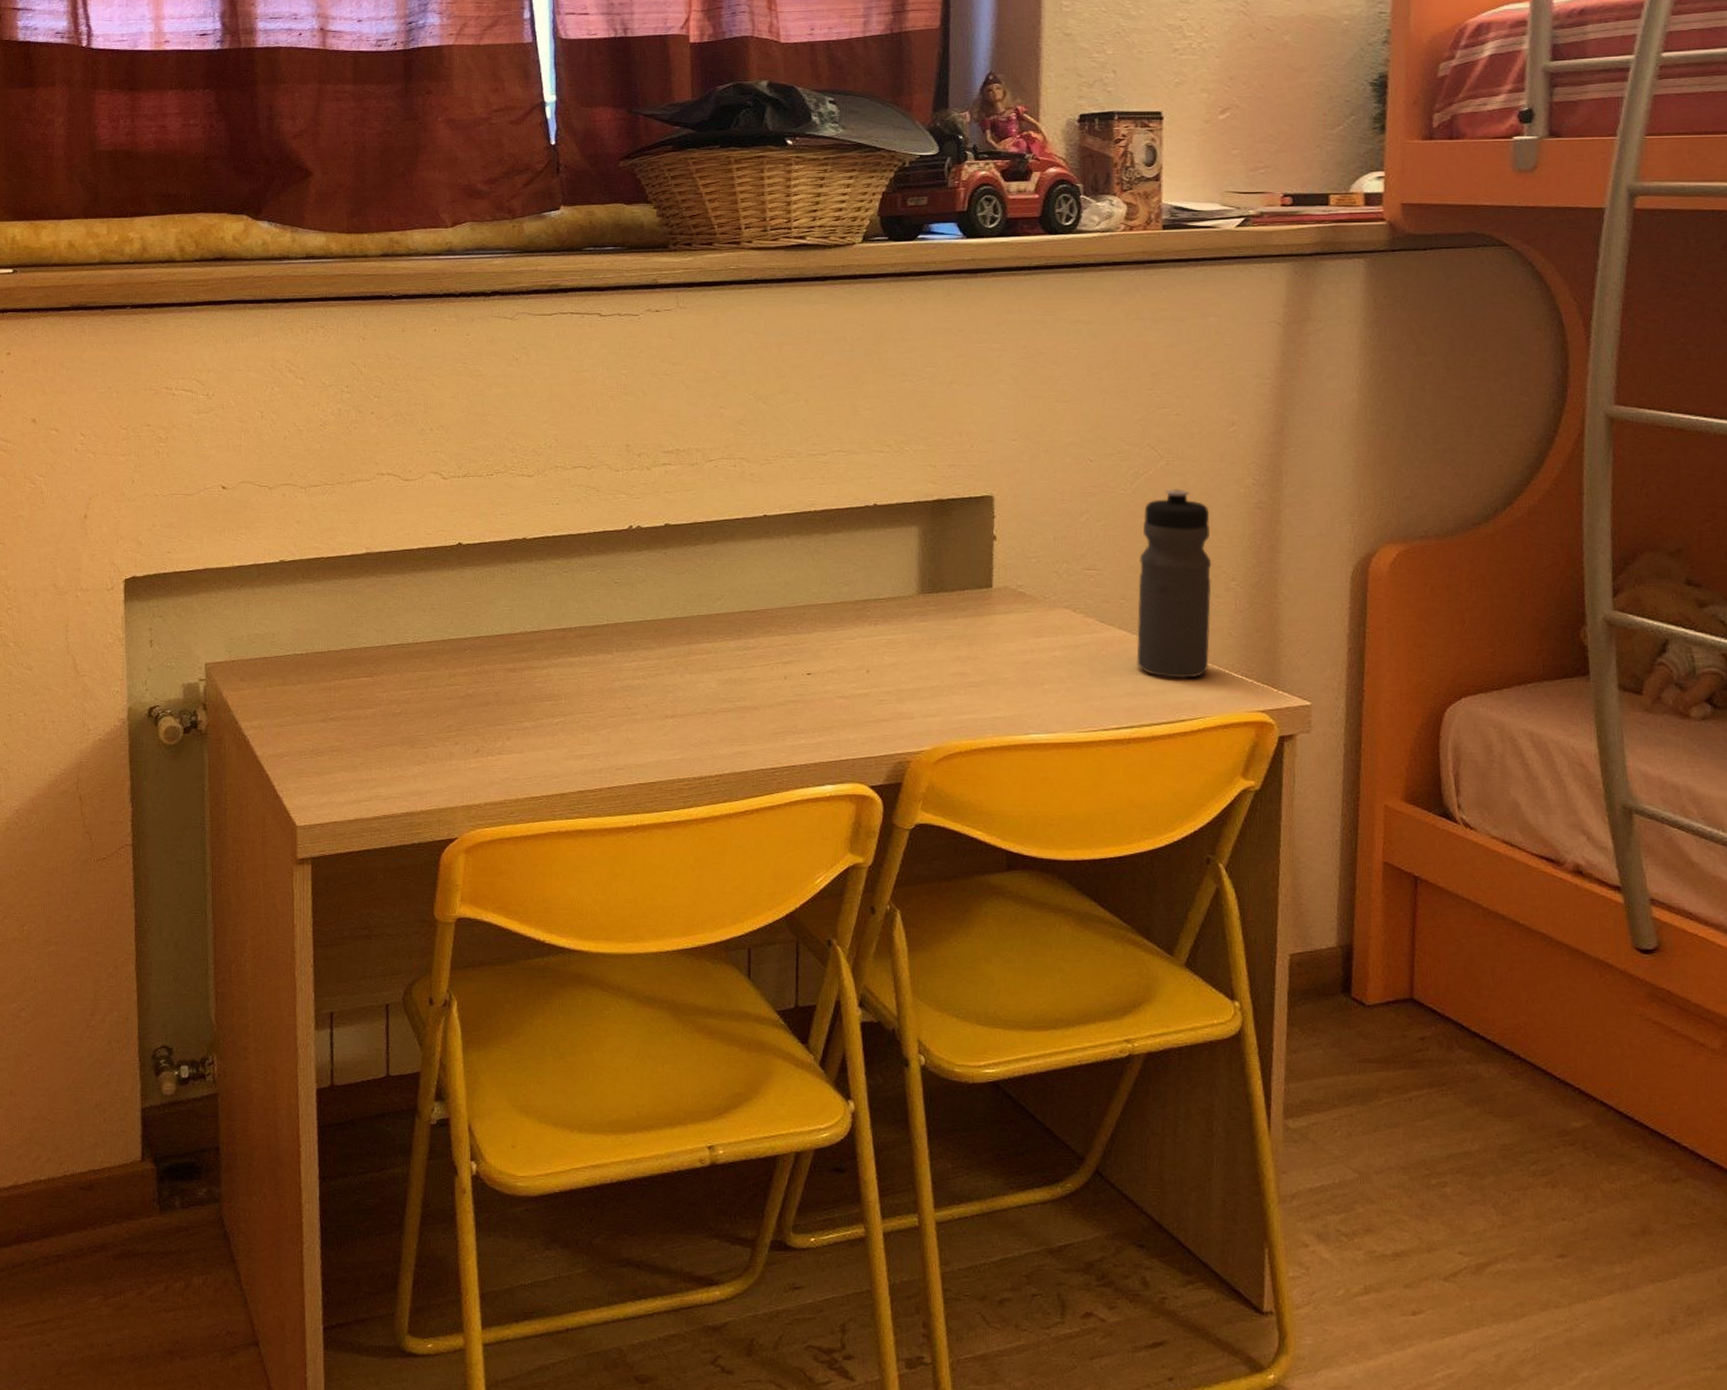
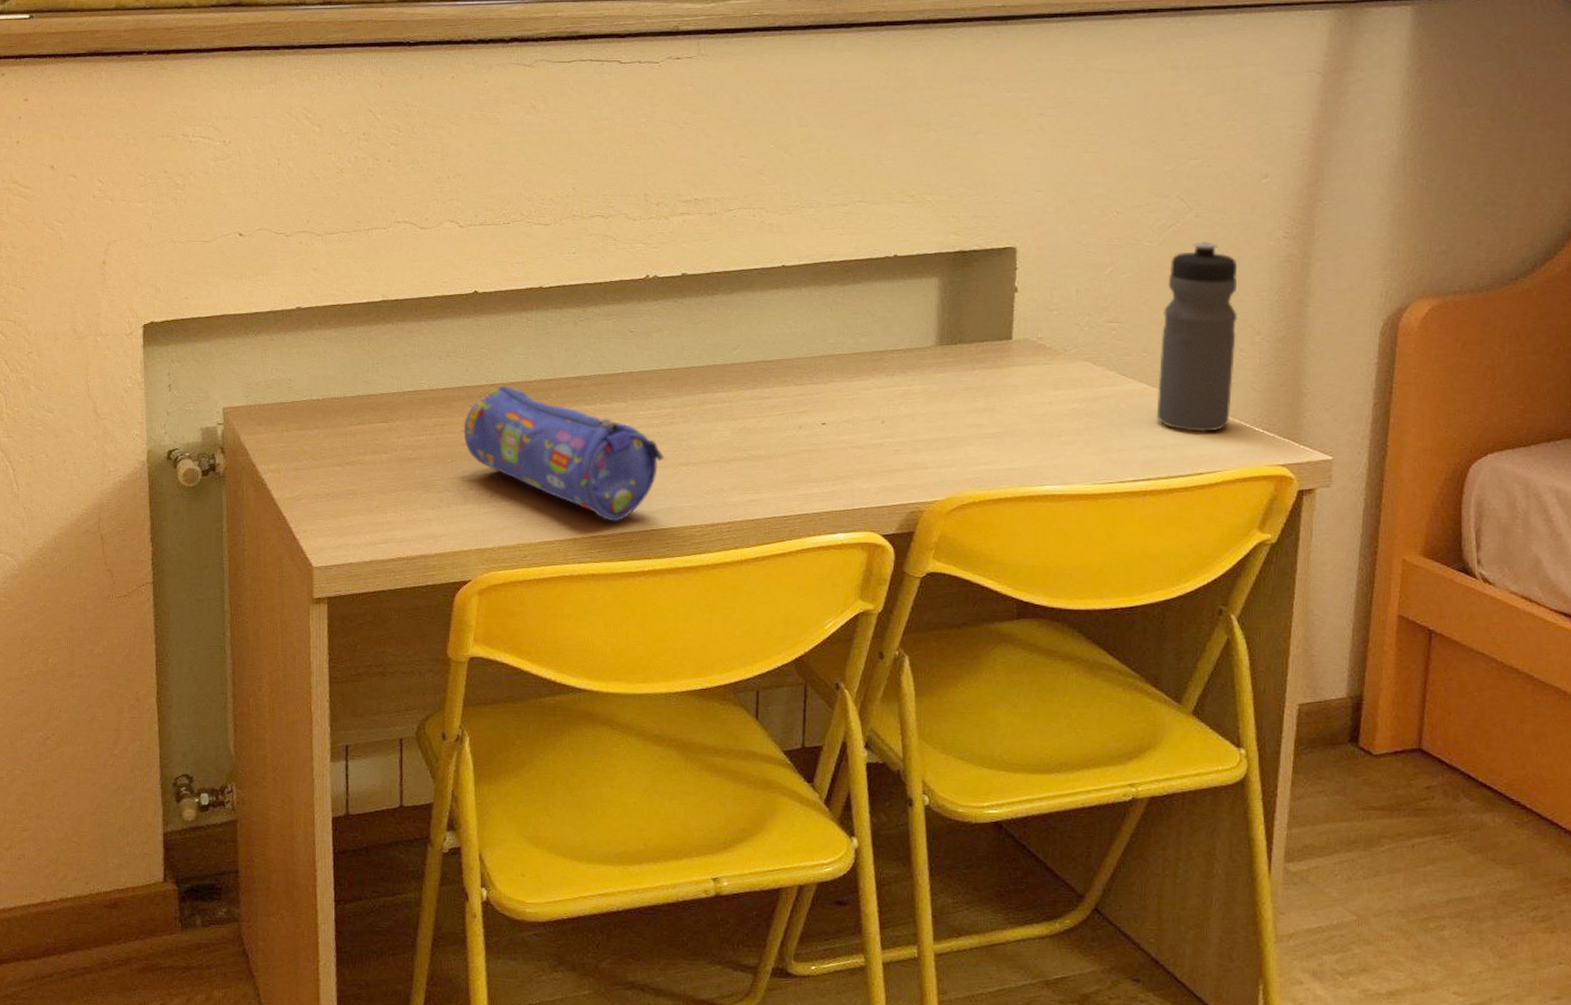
pencil case: none [448,638,650,776] -> present [463,385,664,522]

